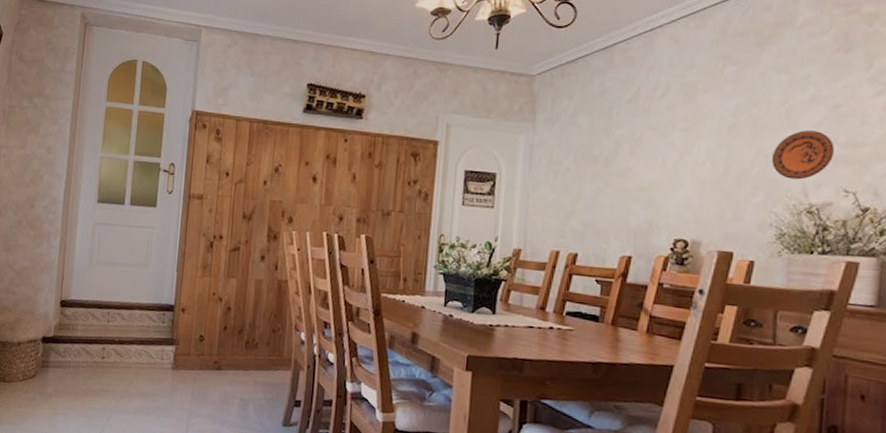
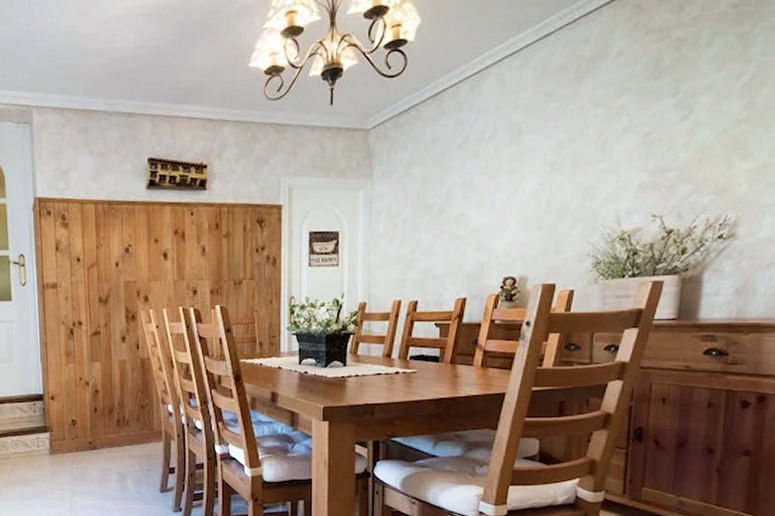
decorative plate: present [771,130,834,180] -> none [589,160,644,210]

